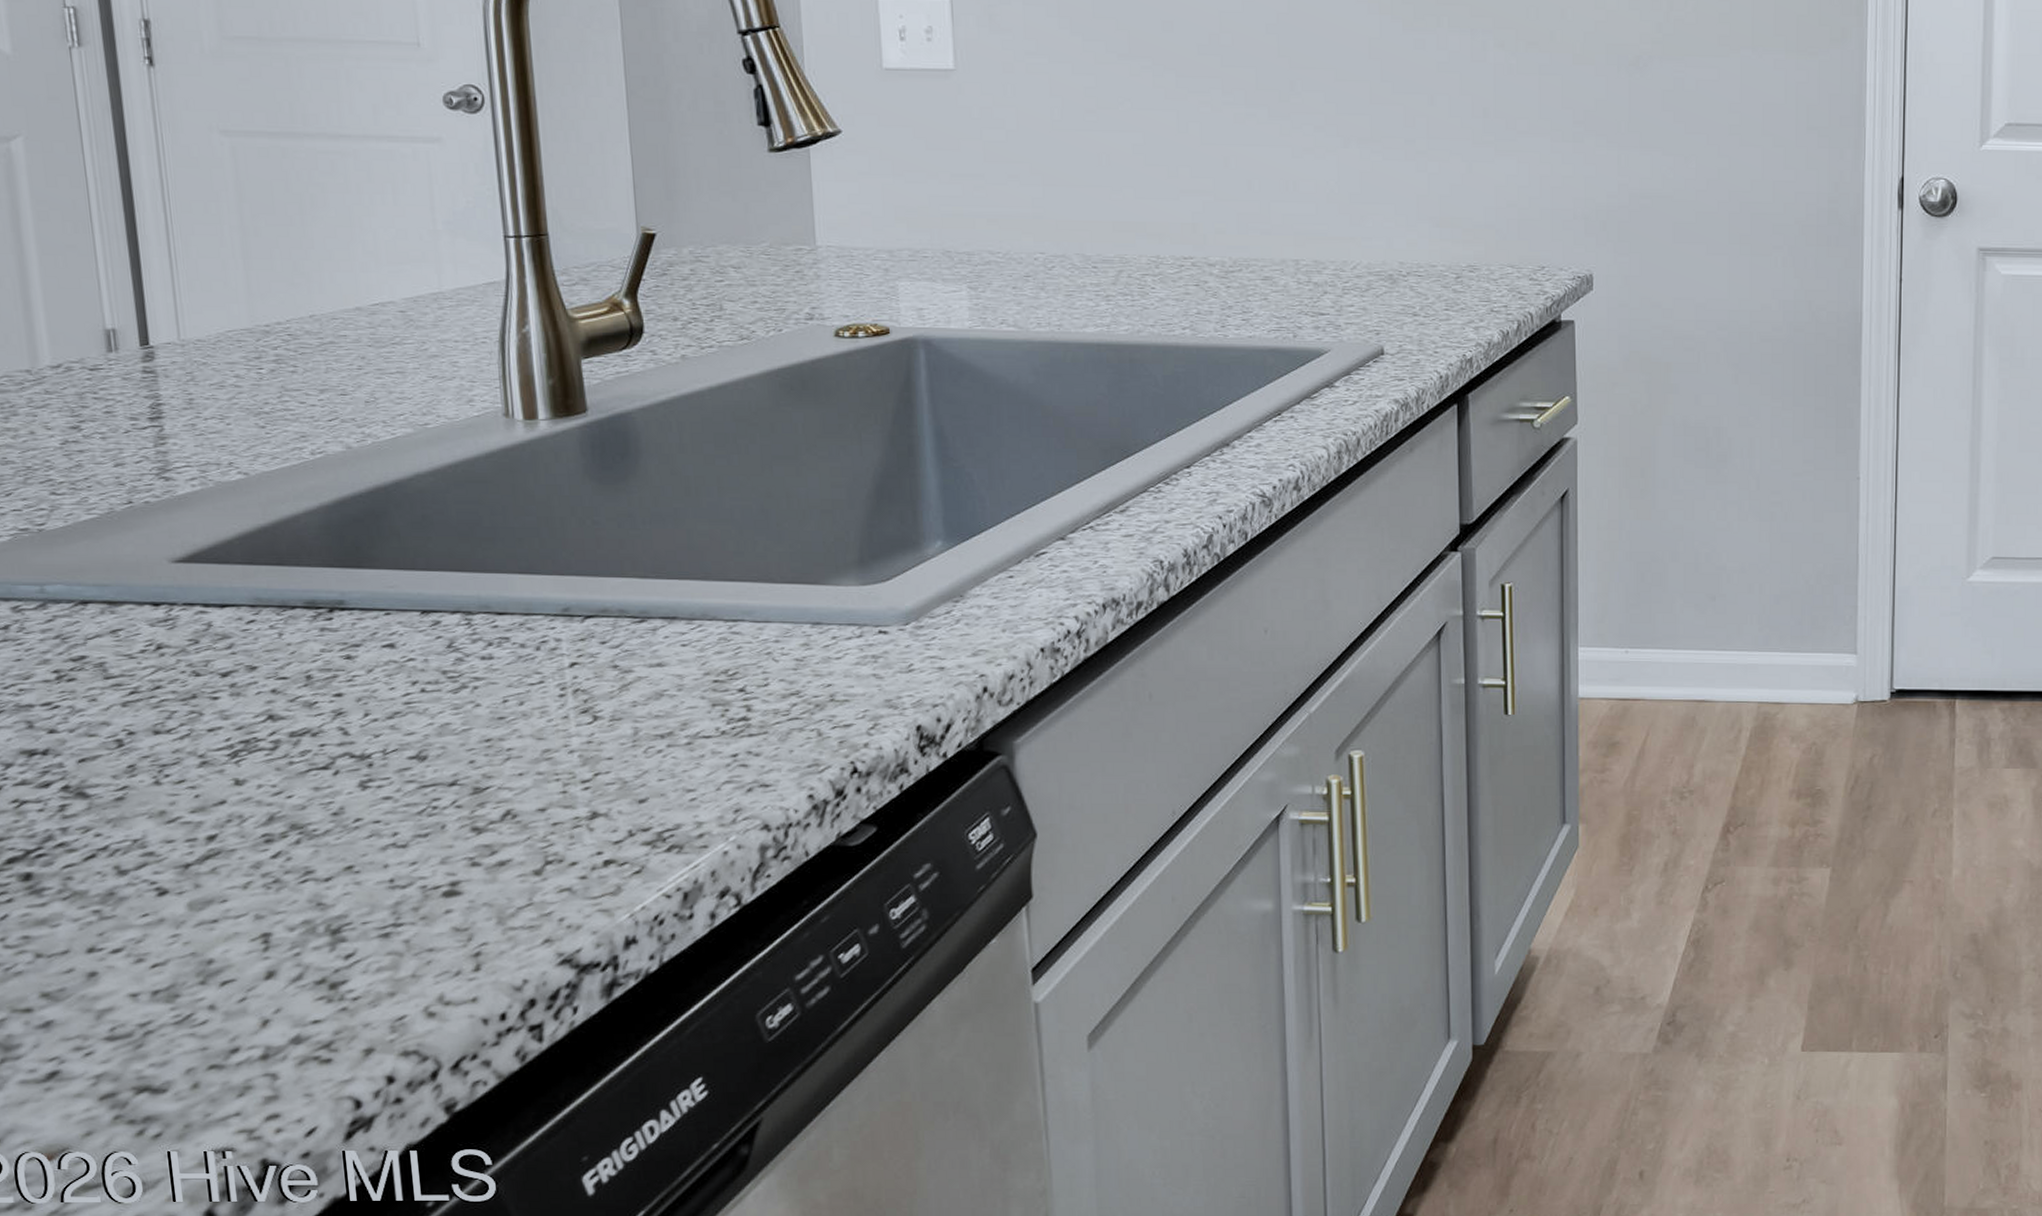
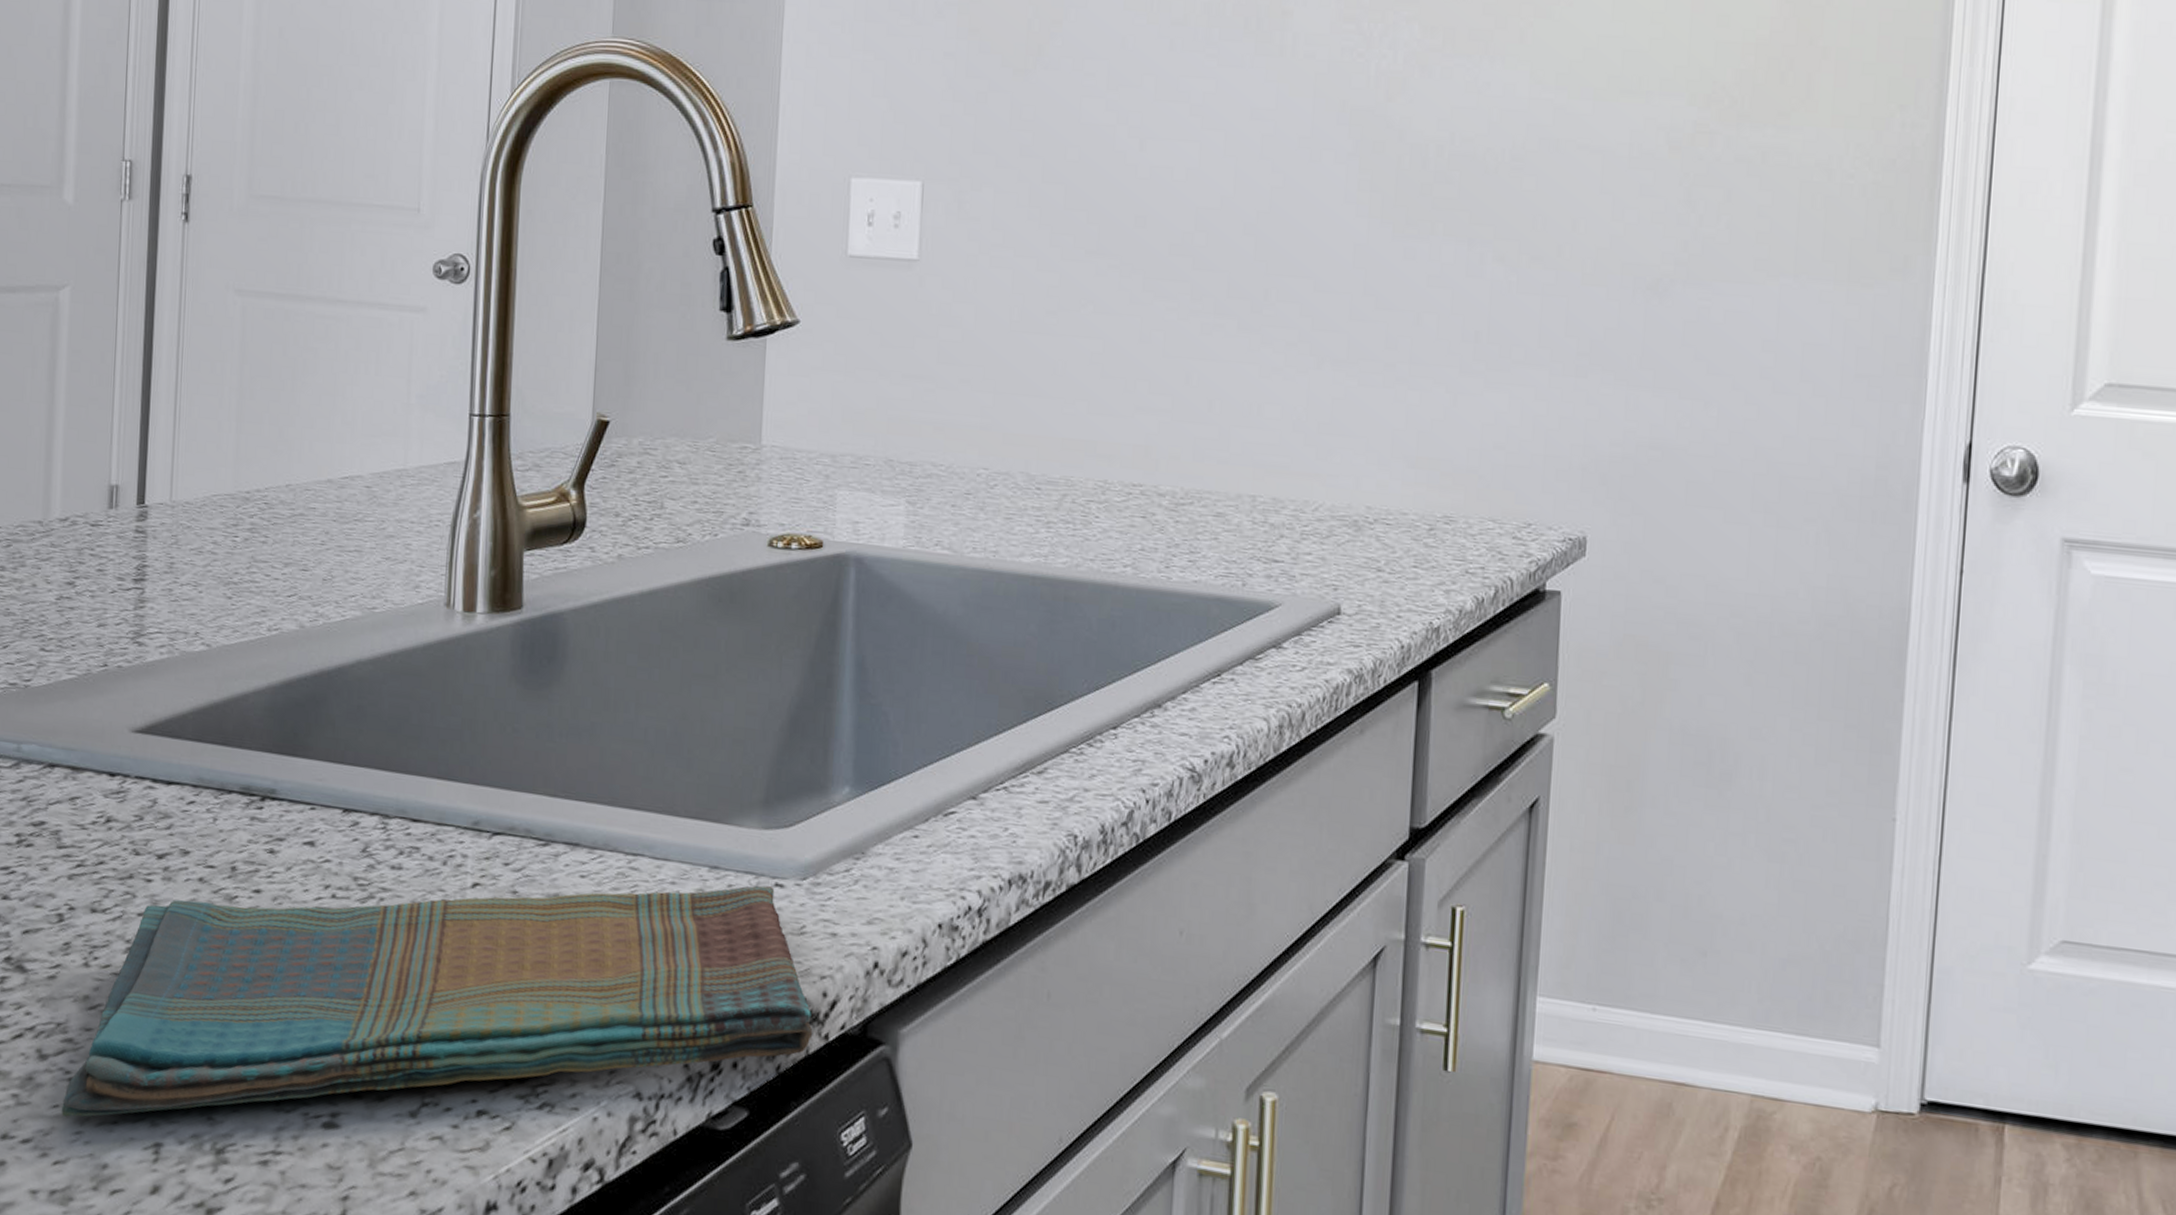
dish towel: none [152,634,931,923] -> present [62,885,813,1117]

